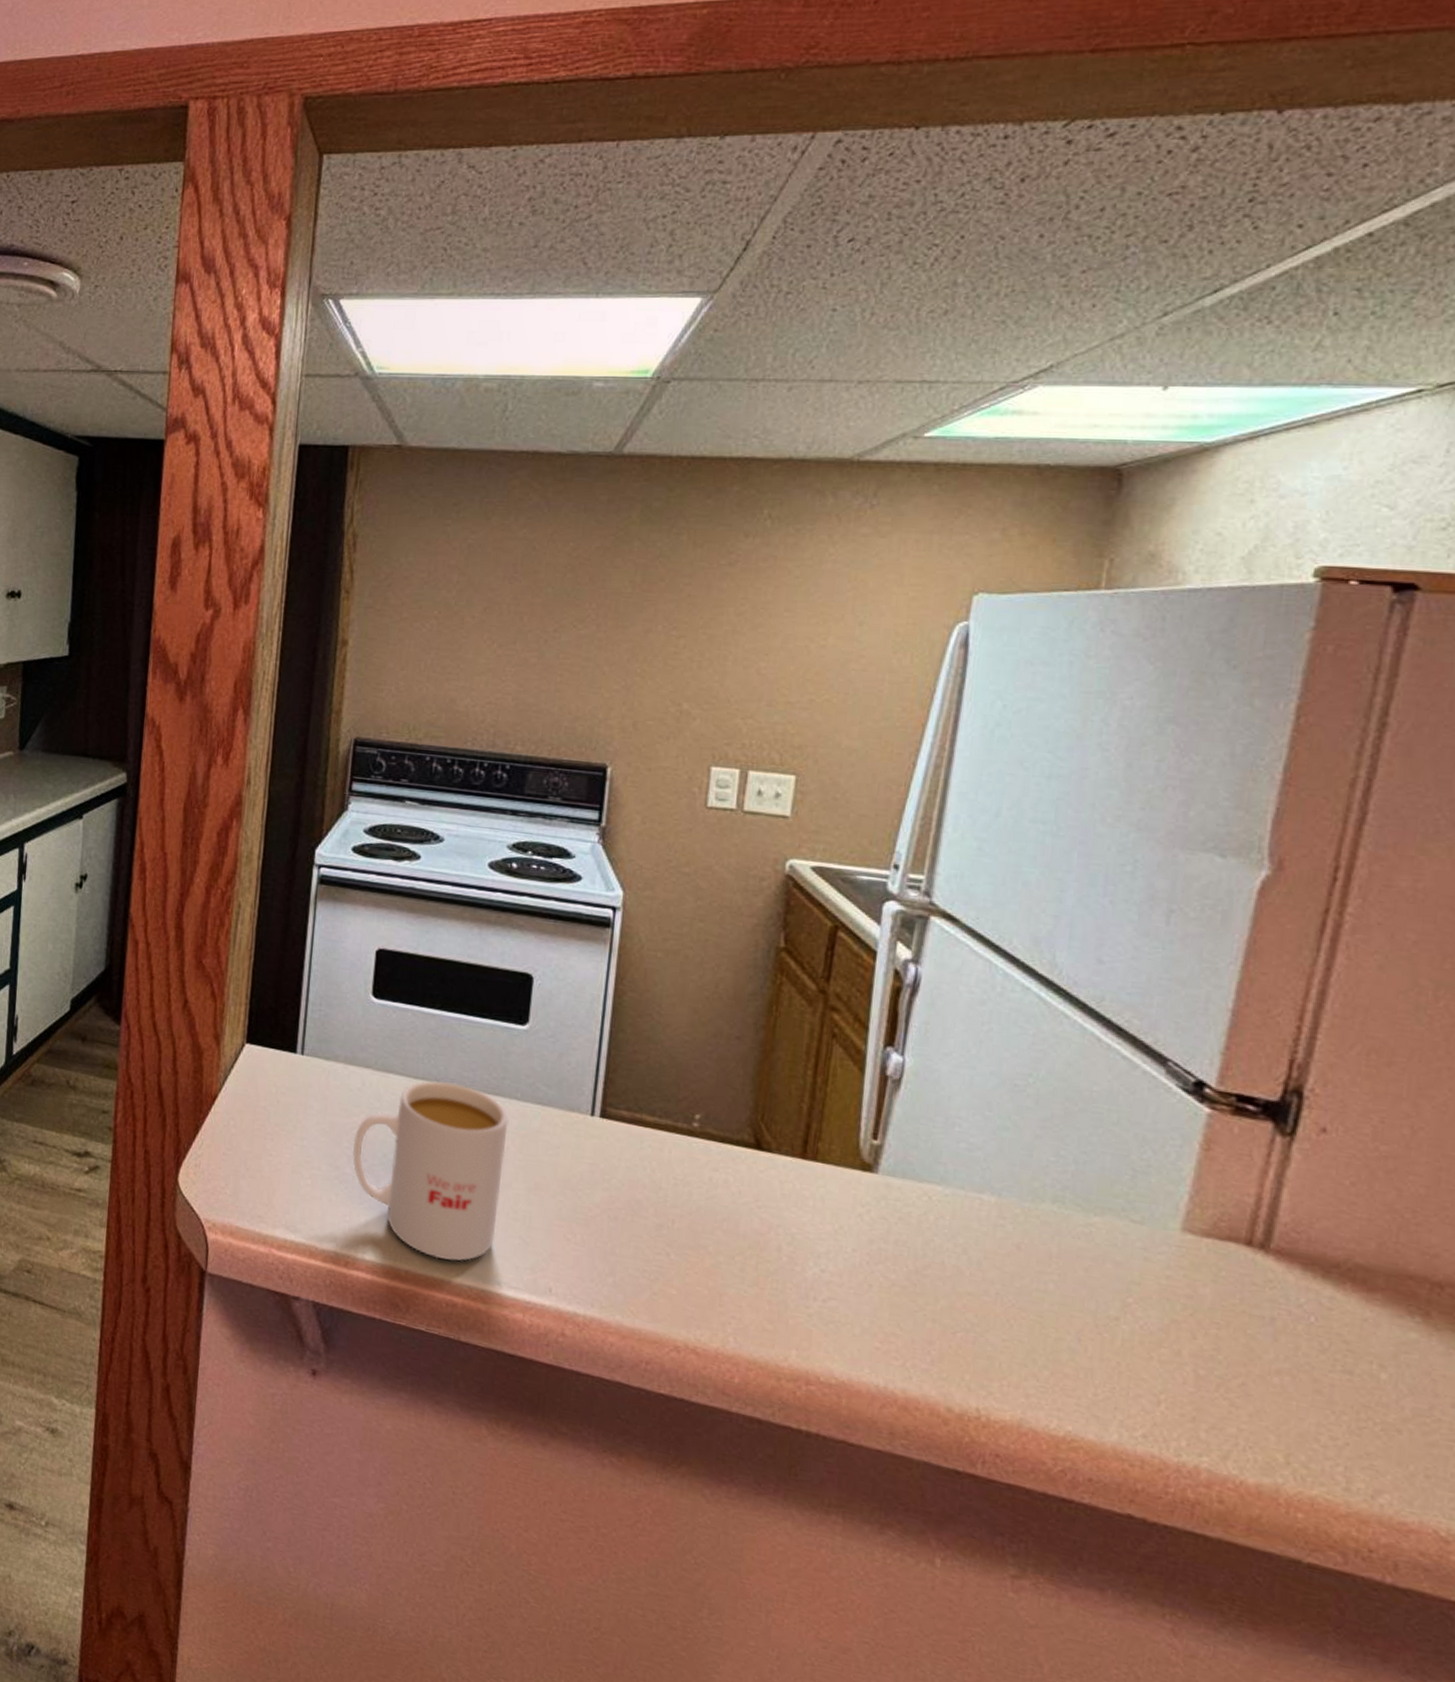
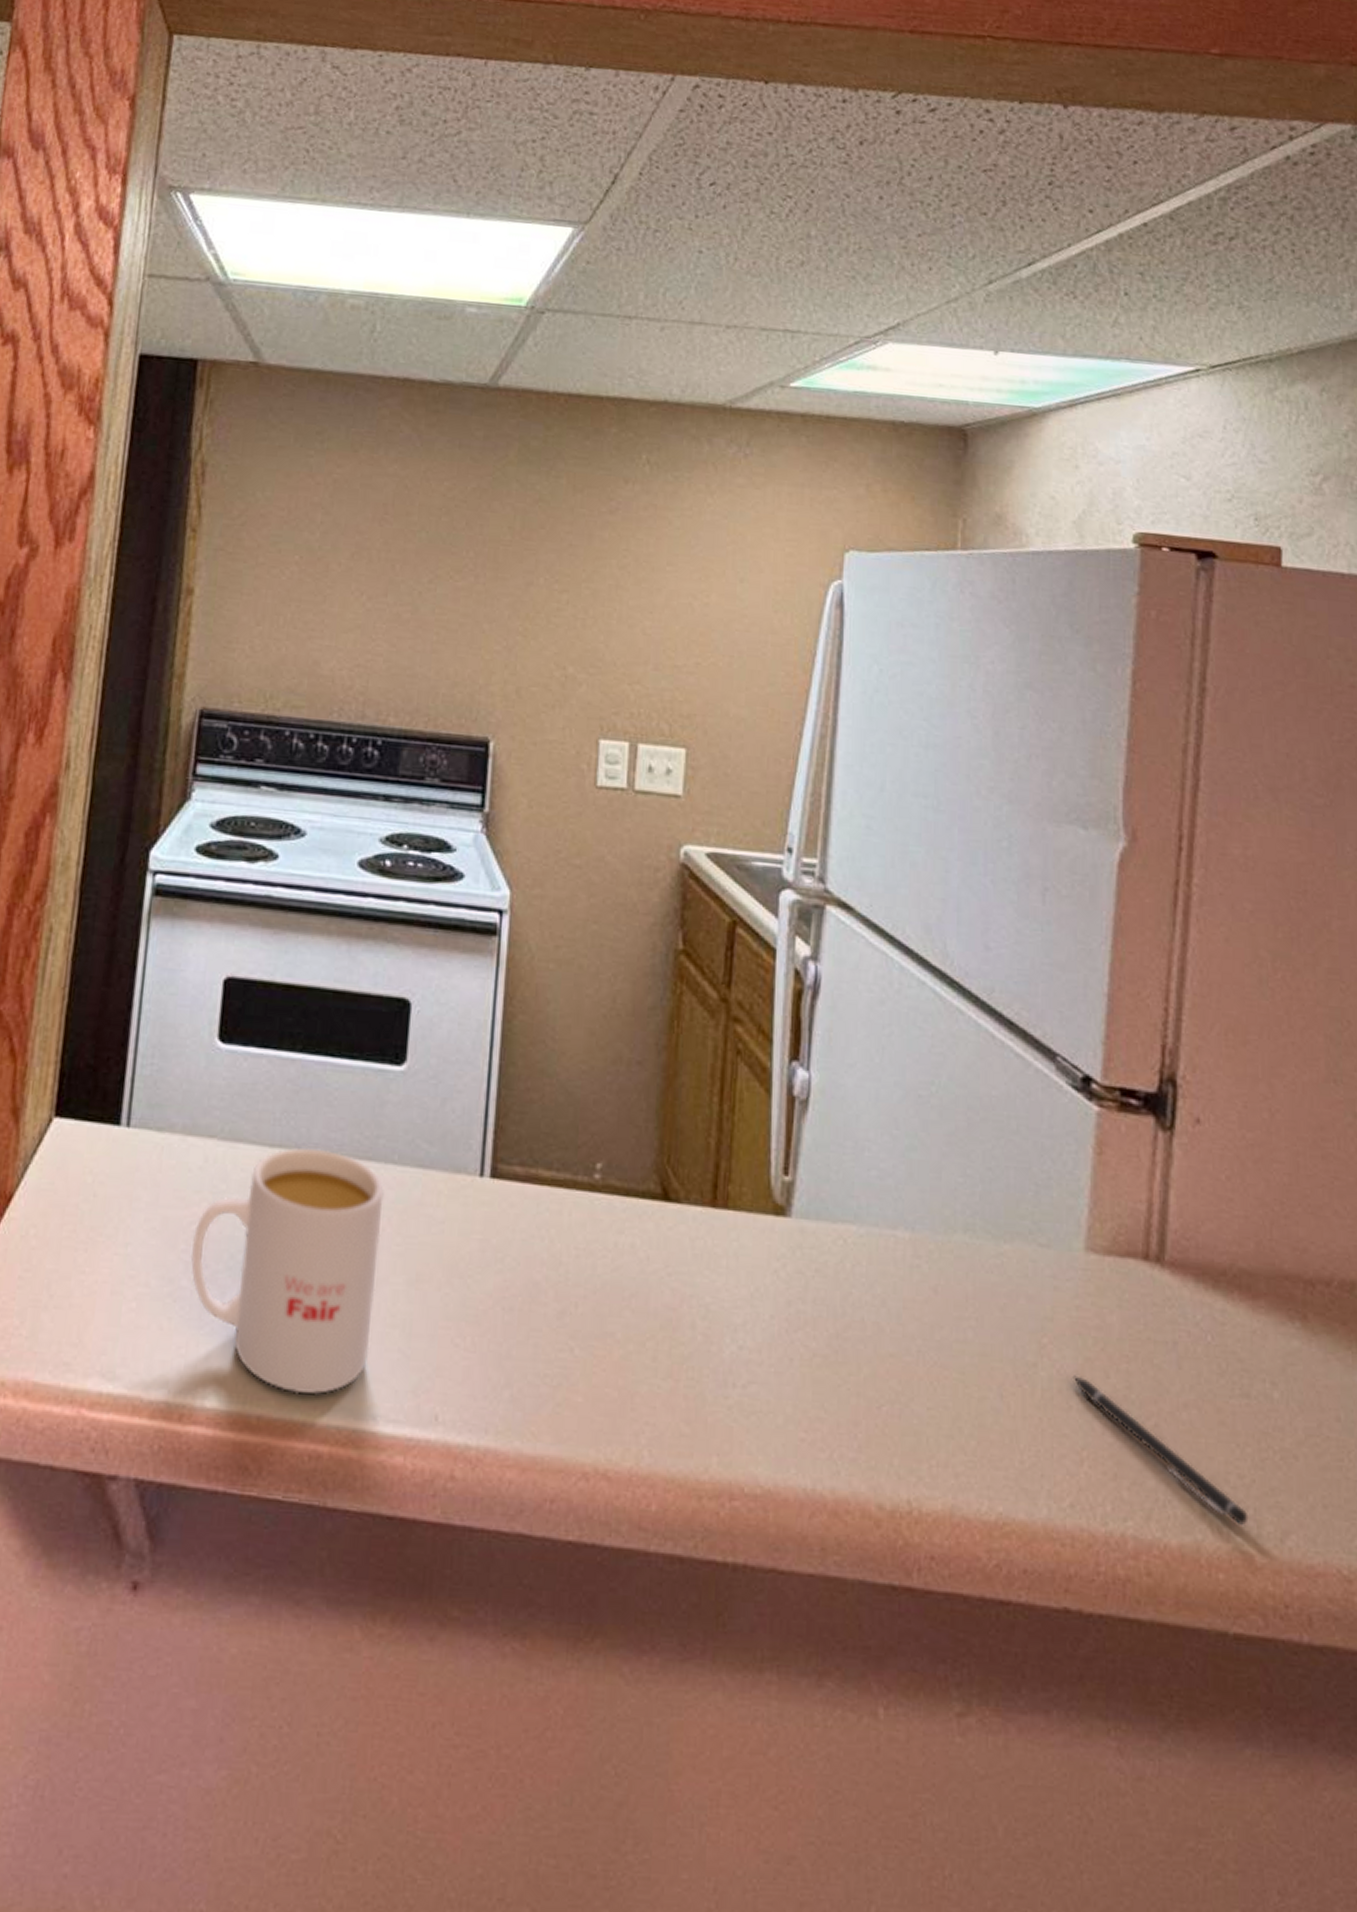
pen: none [1156,1332,1338,1478] -> present [1072,1375,1249,1525]

